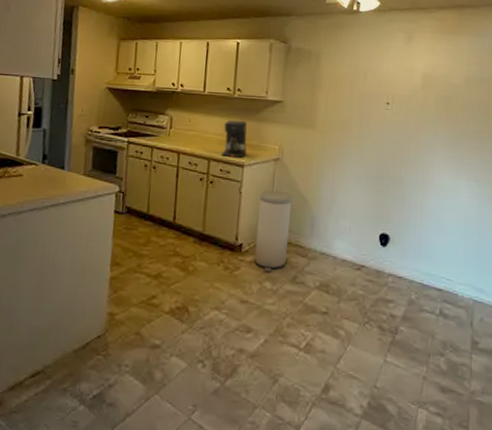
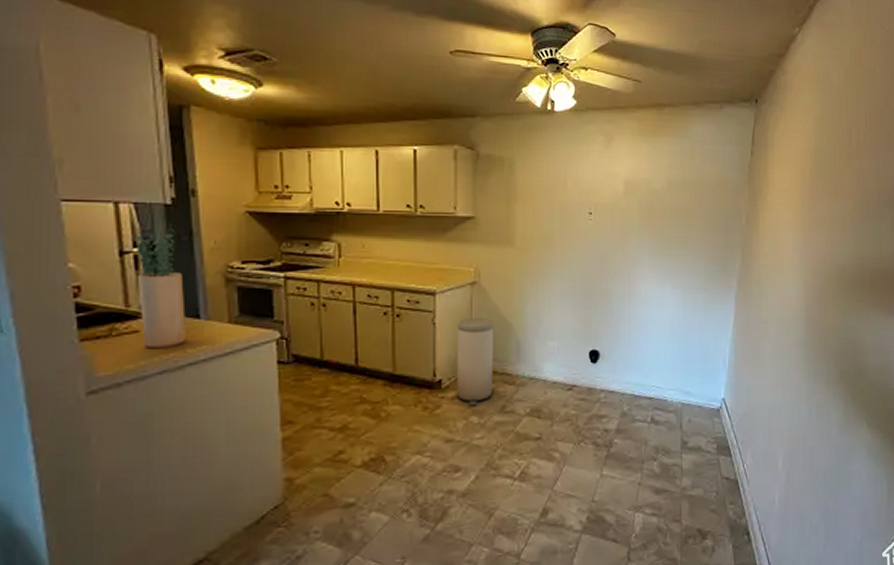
vase: none [24,93,57,191] -> present [135,223,187,349]
coffee maker: present [222,120,247,159] -> none [407,243,438,286]

